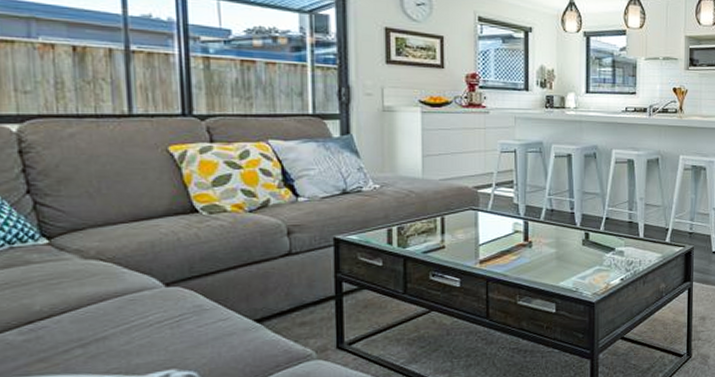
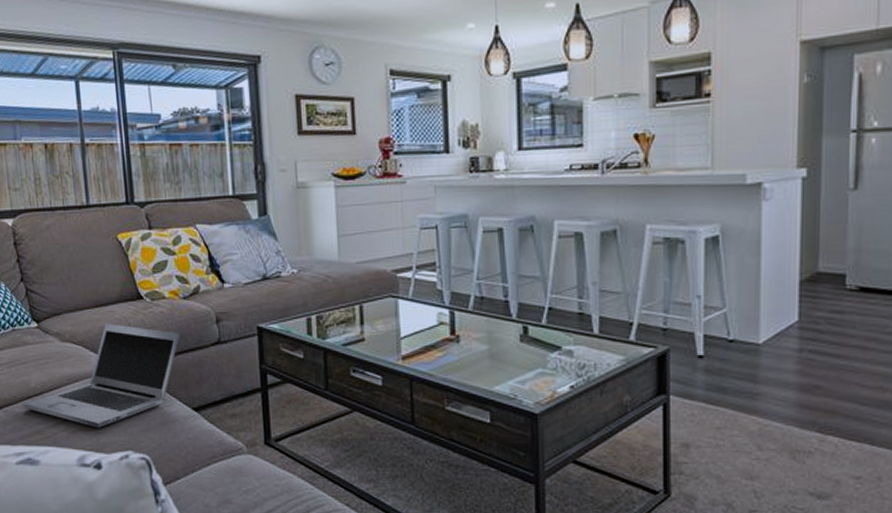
laptop: none [21,238,243,349] -> present [24,324,180,428]

